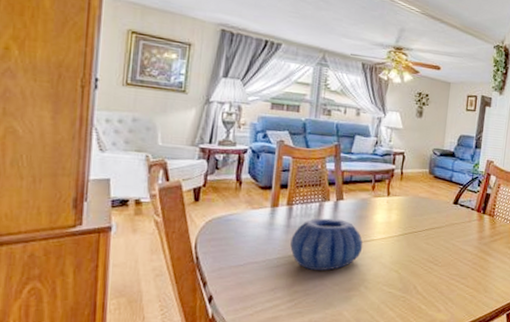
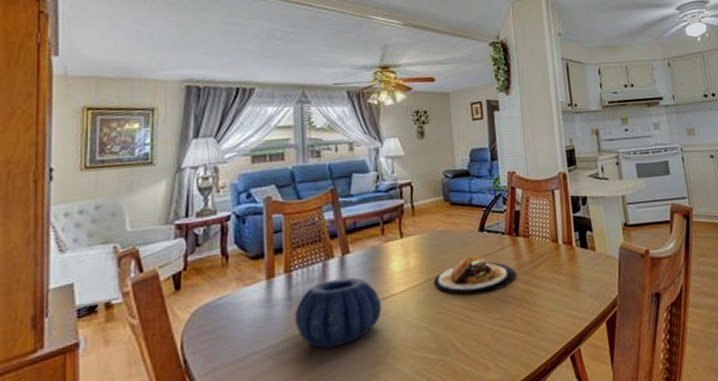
plate: none [408,222,477,253] -> present [433,256,516,295]

